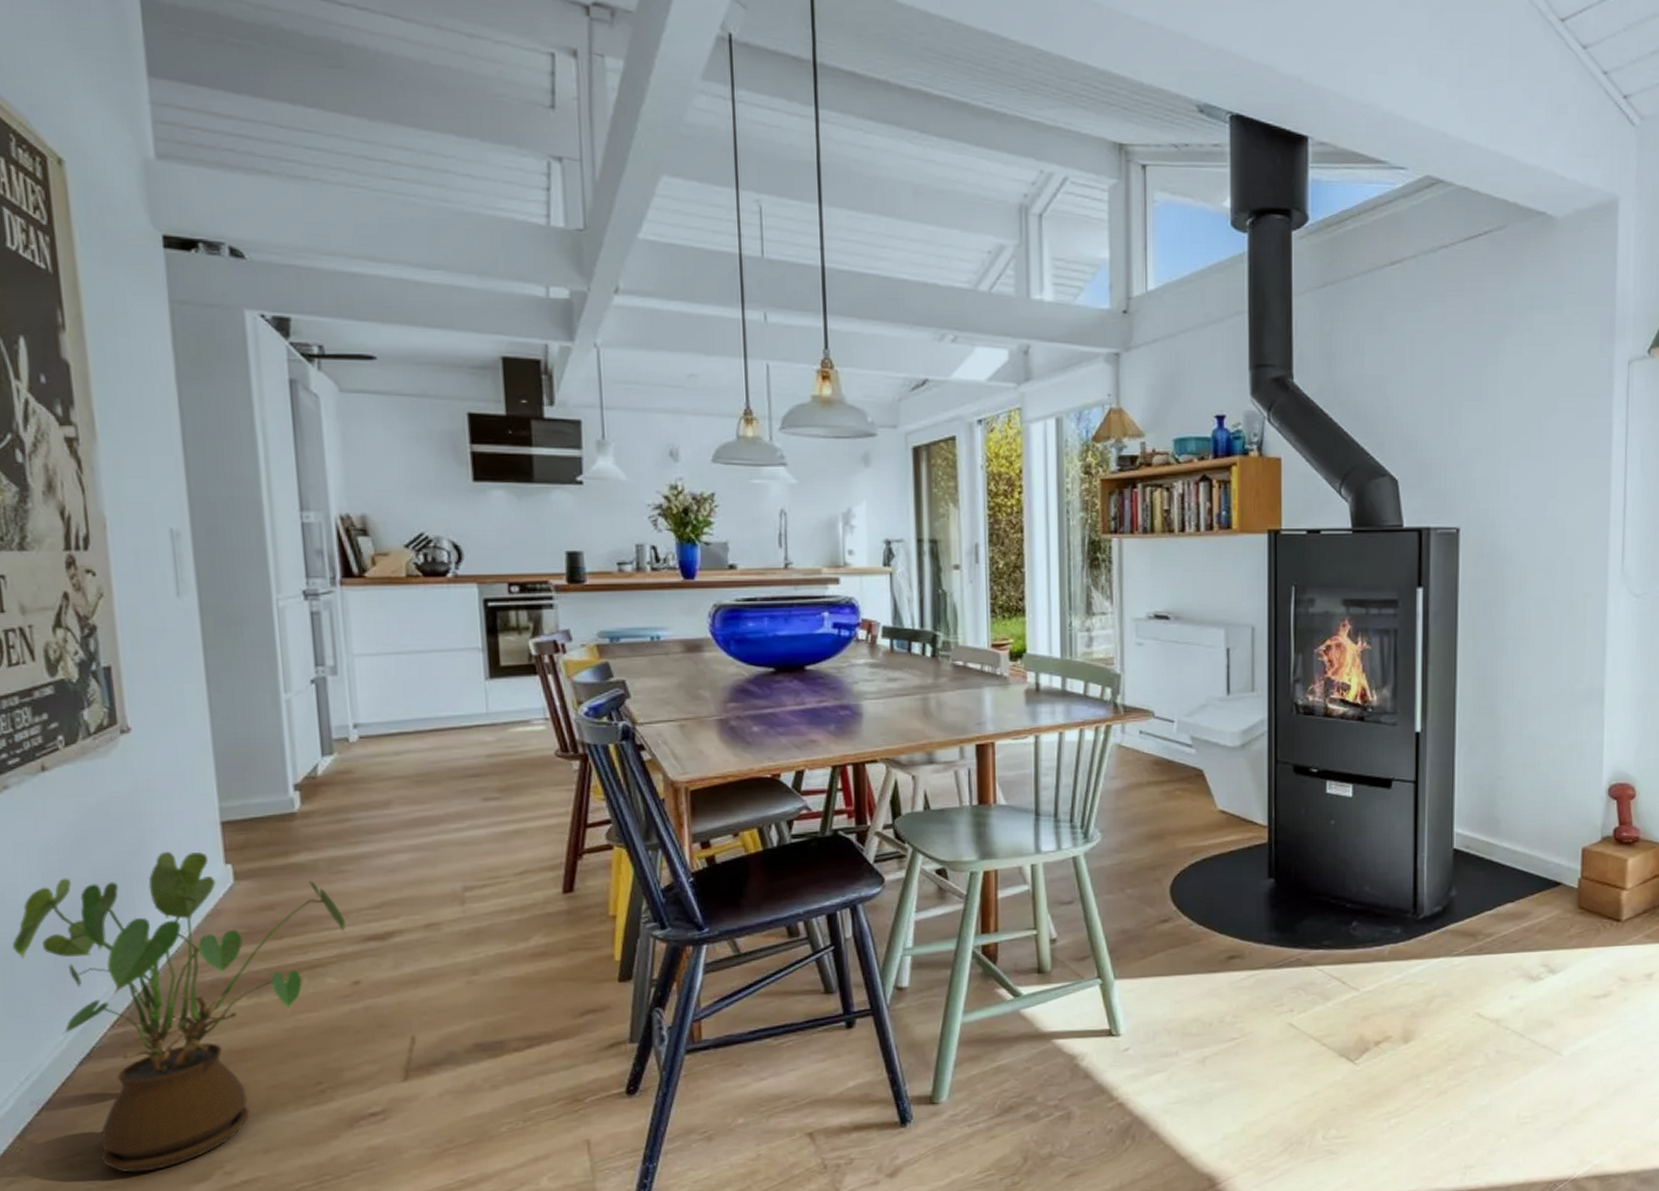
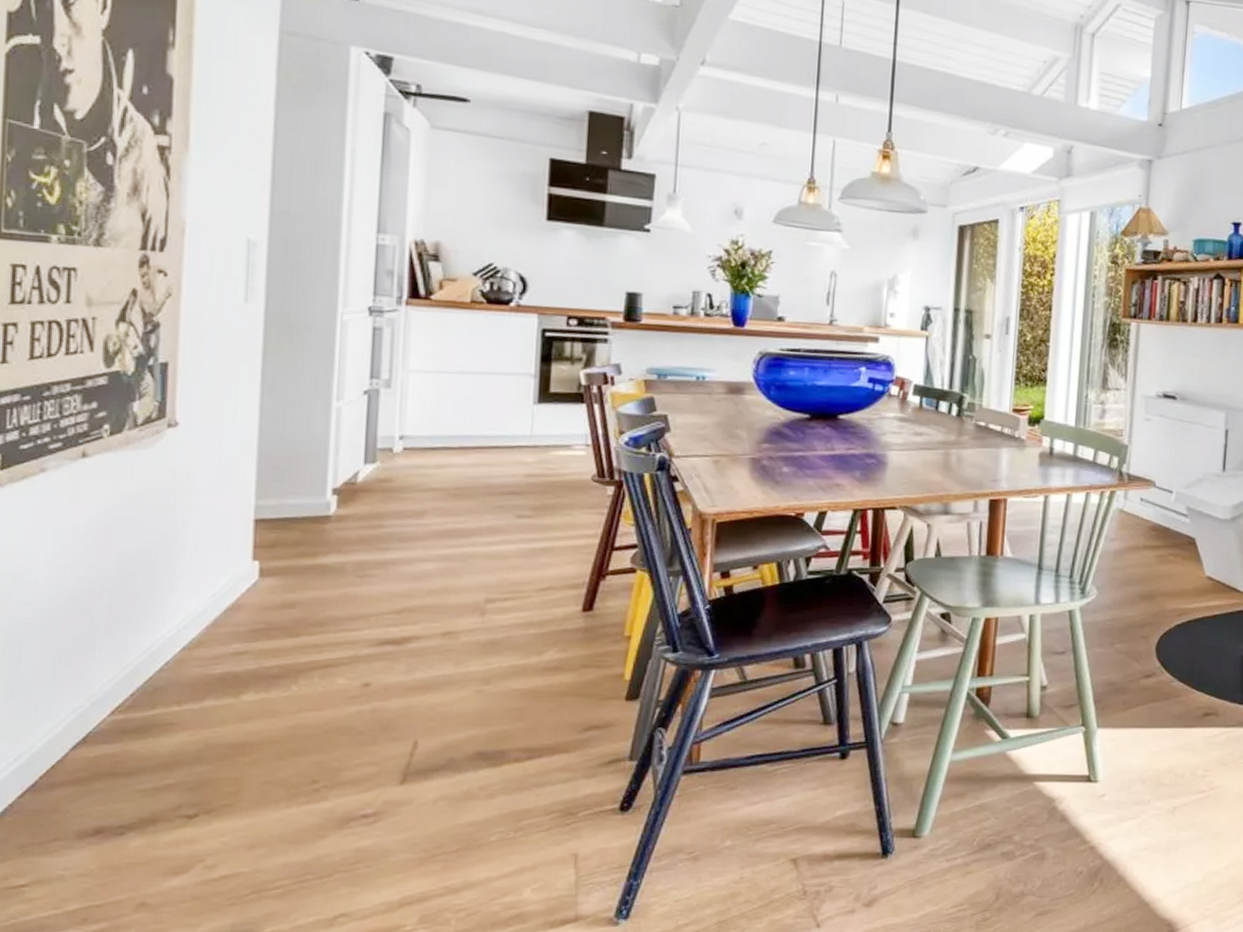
house plant: present [12,851,346,1173] -> none [22,543,364,861]

